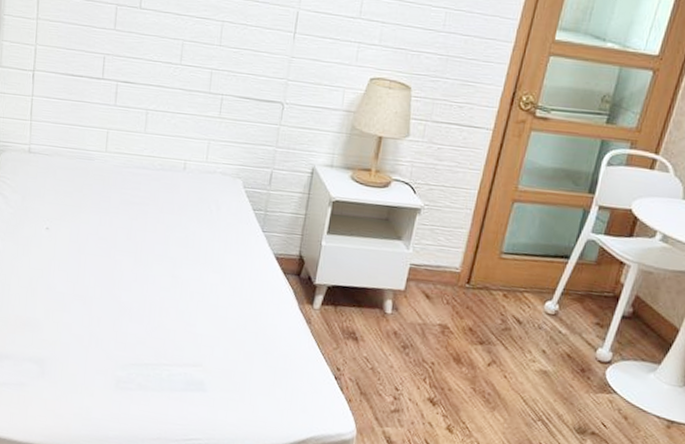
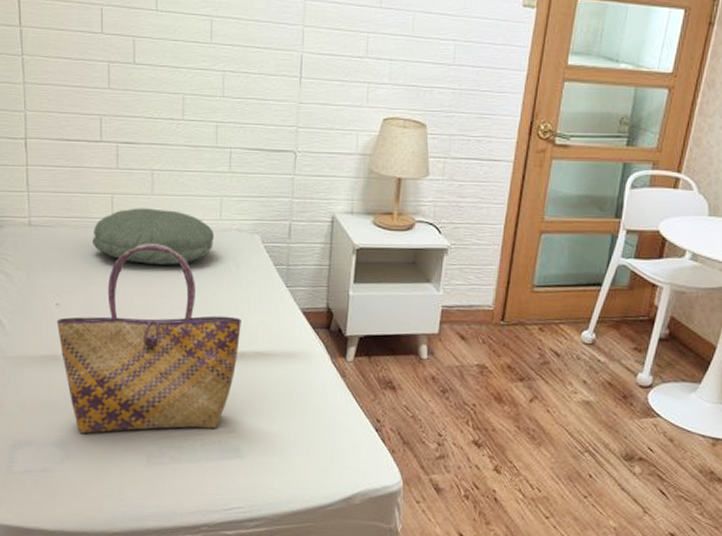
tote bag: none [44,178,217,361] -> present [56,244,241,434]
pillow: none [85,144,199,202] -> present [93,208,214,265]

